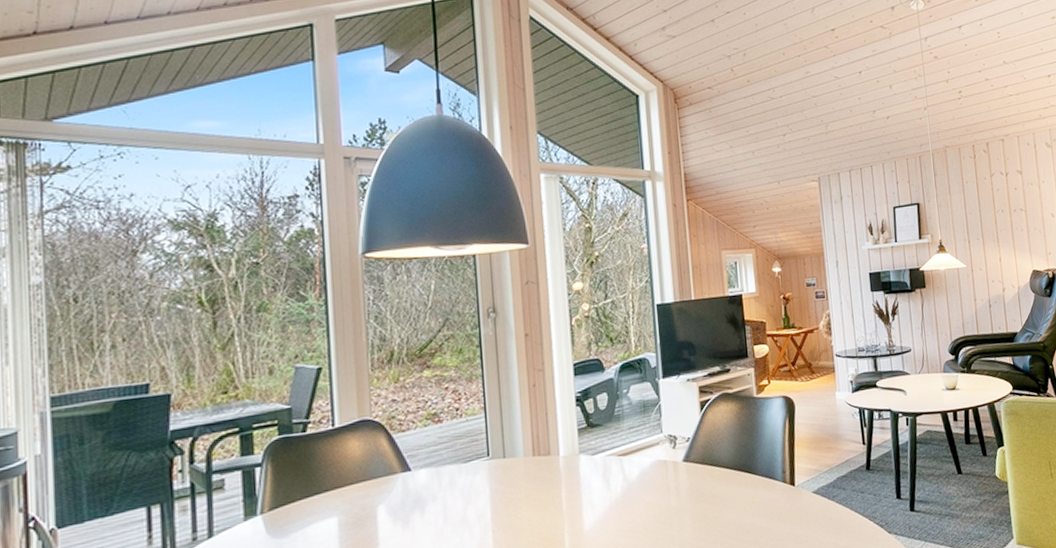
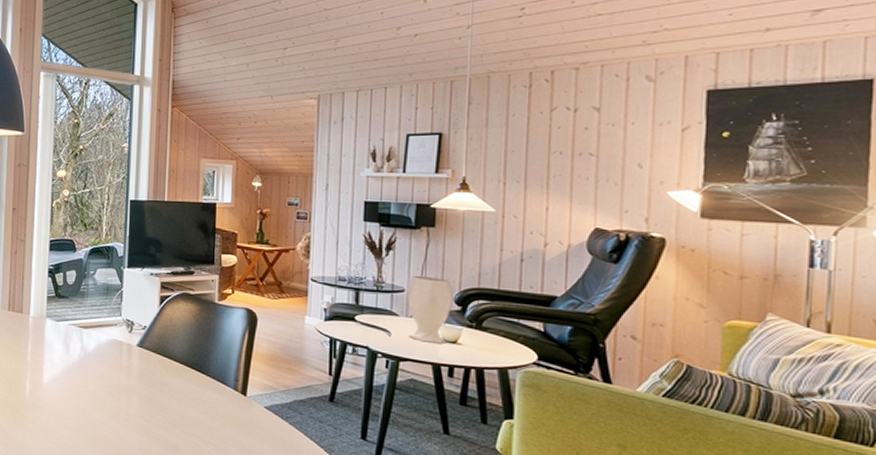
vase: none [913,333,948,394] -> present [407,275,453,344]

